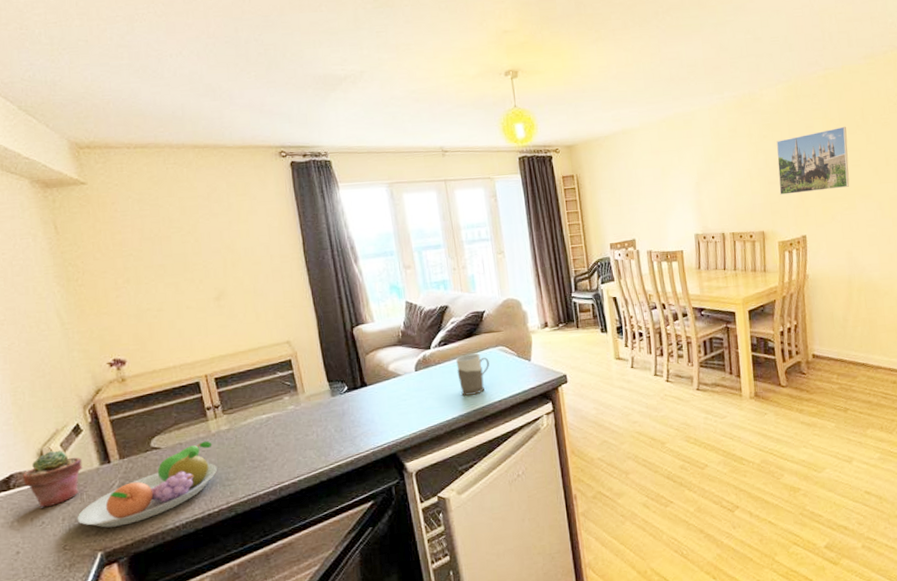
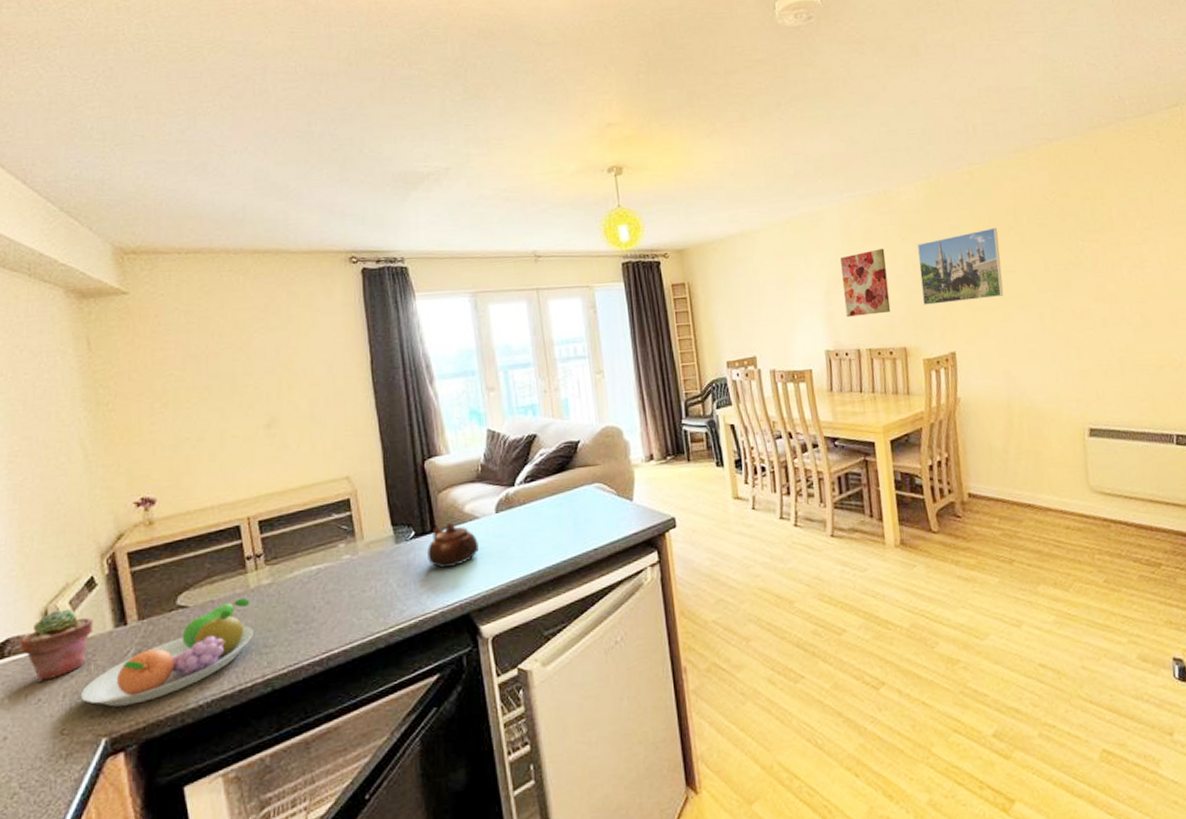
teapot: none [358,379,402,417] -> present [426,522,479,569]
mug: present [456,353,489,396] -> none [544,491,584,543]
wall art: none [709,145,752,205] -> present [840,248,891,317]

